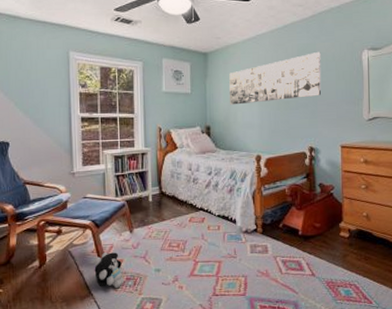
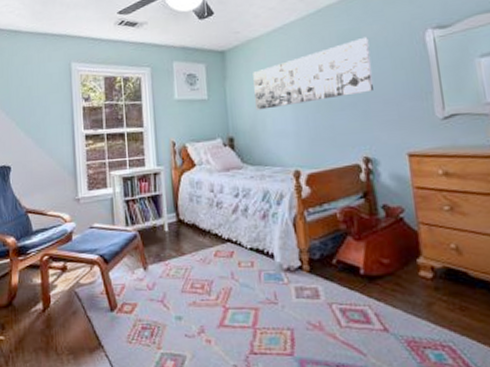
plush toy: present [94,252,125,288] -> none [103,294,140,339]

